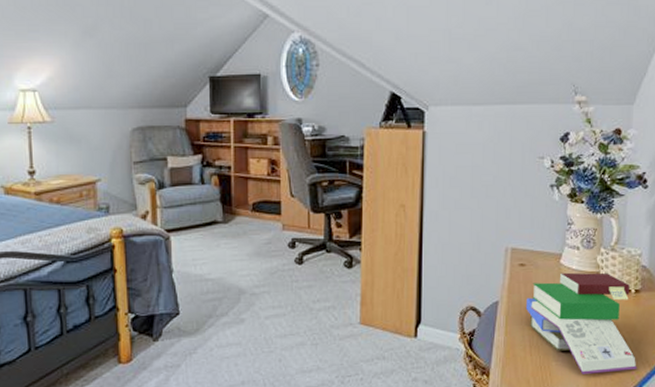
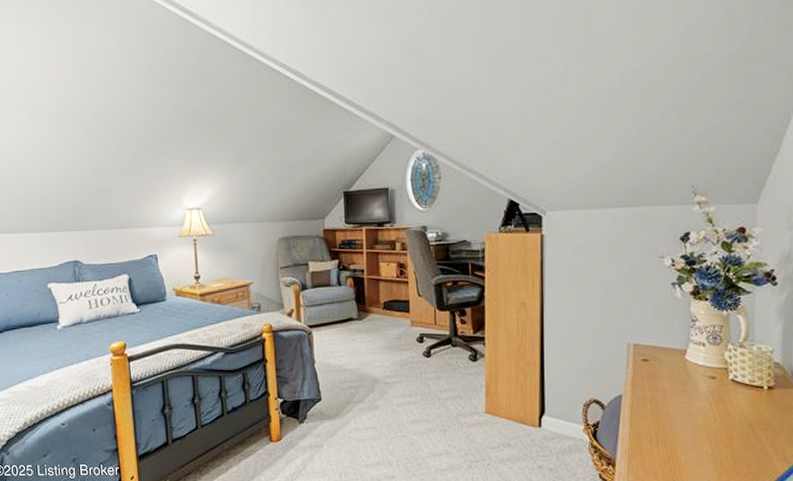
book: present [525,272,637,374] -> none [650,368,774,469]

